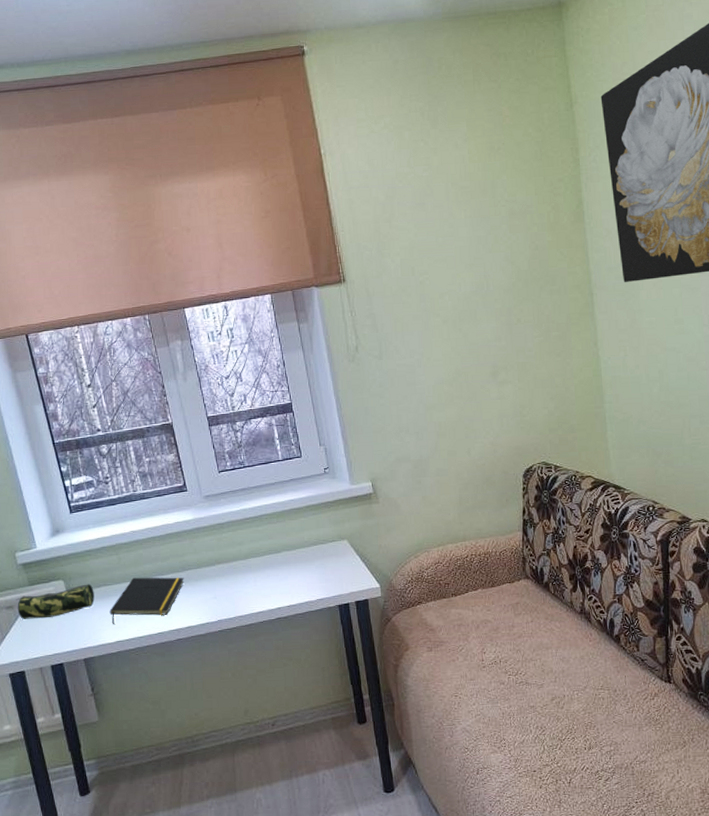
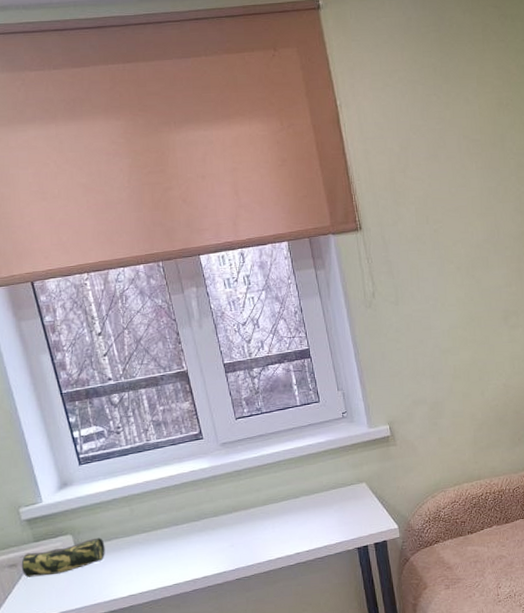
notepad: present [109,577,184,625] -> none [121,526,200,579]

